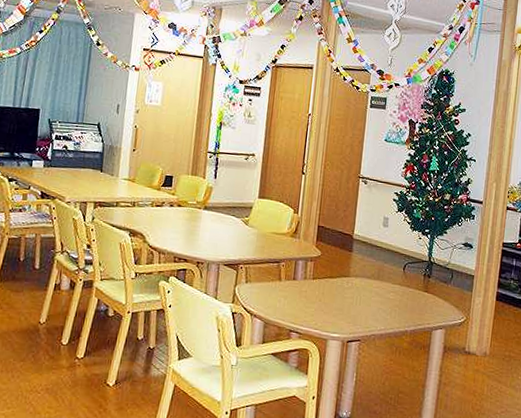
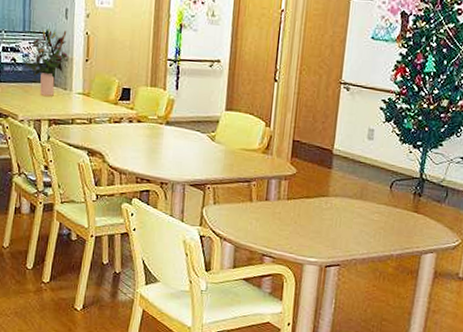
bouquet: none [75,120,118,182] -> present [24,28,69,97]

